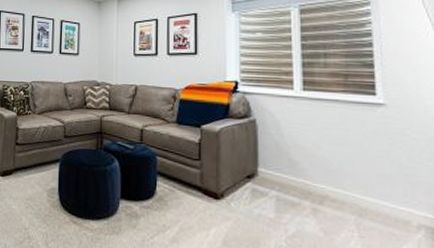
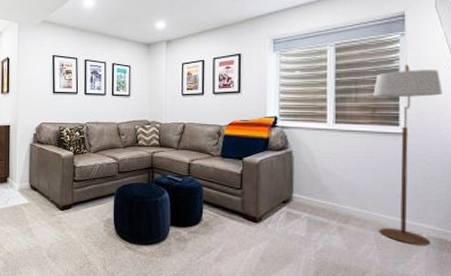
floor lamp: none [344,29,423,235] -> present [373,64,443,246]

